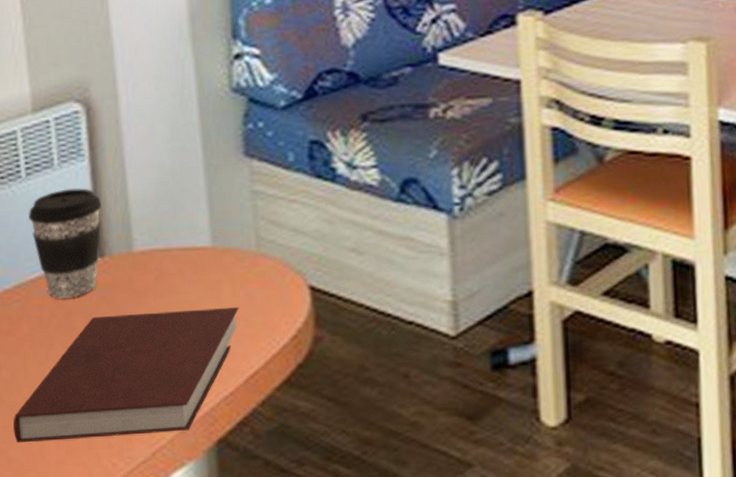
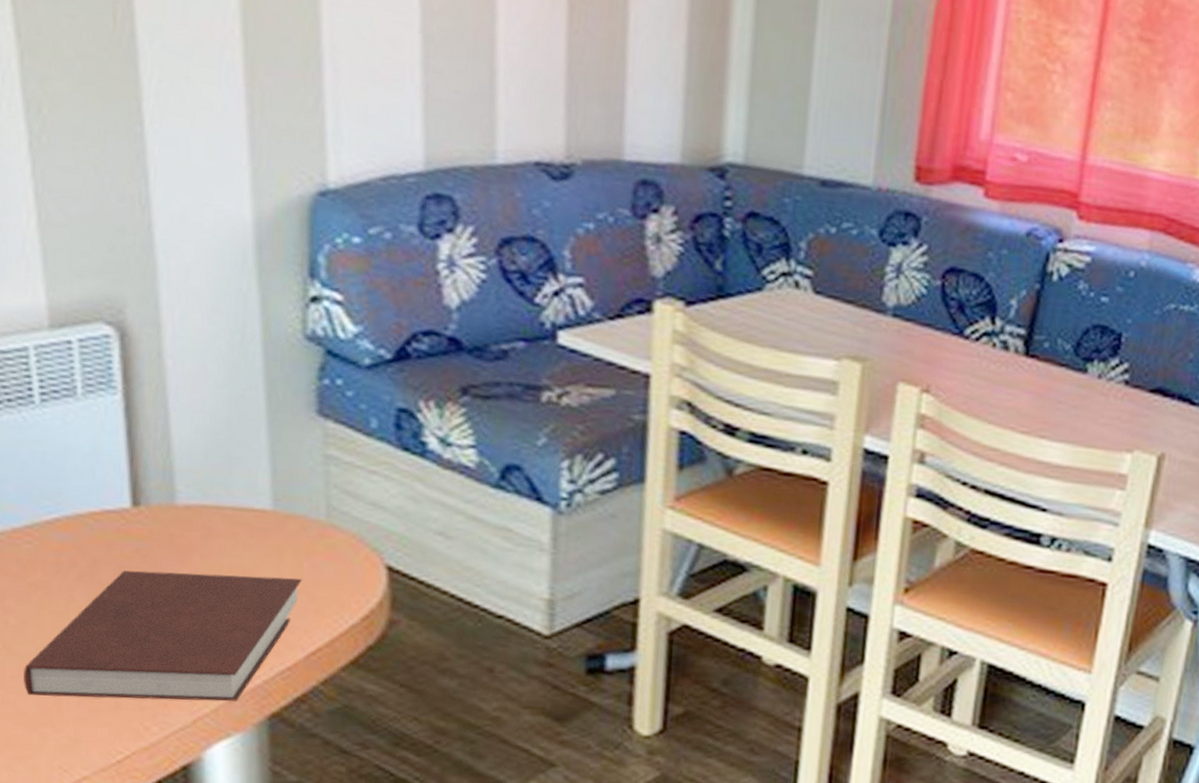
coffee cup: present [29,188,101,300] -> none [44,423,137,547]

